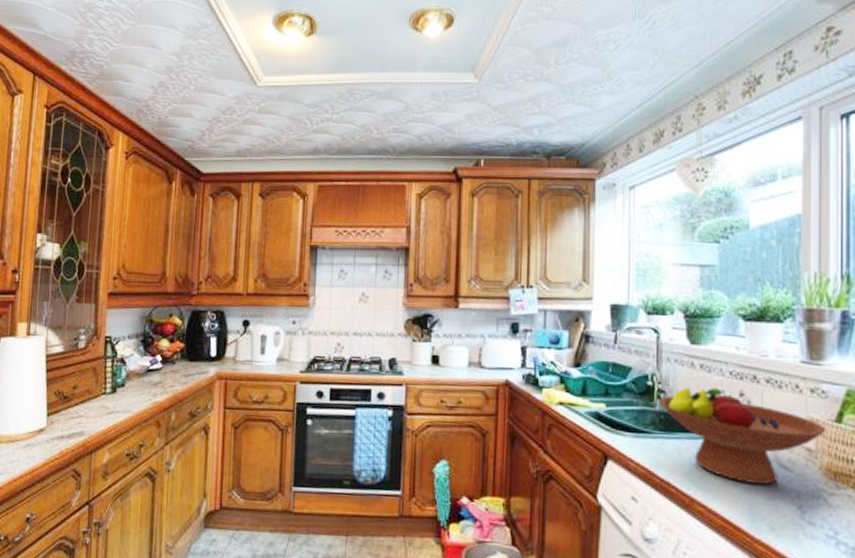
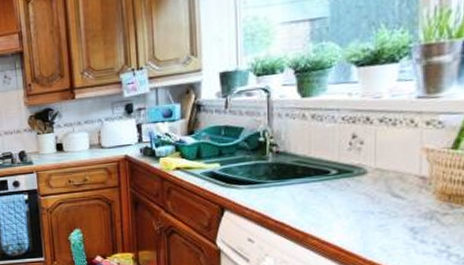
fruit bowl: present [659,388,826,485] -> none [271,134,442,215]

